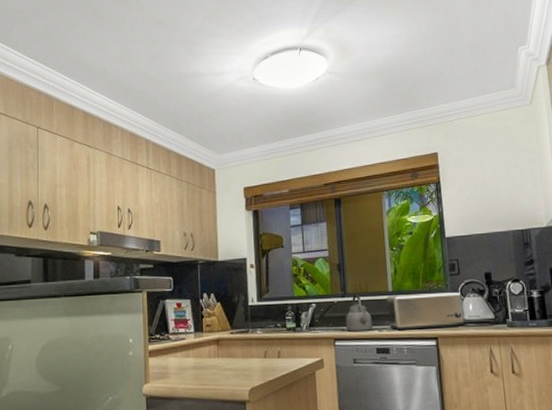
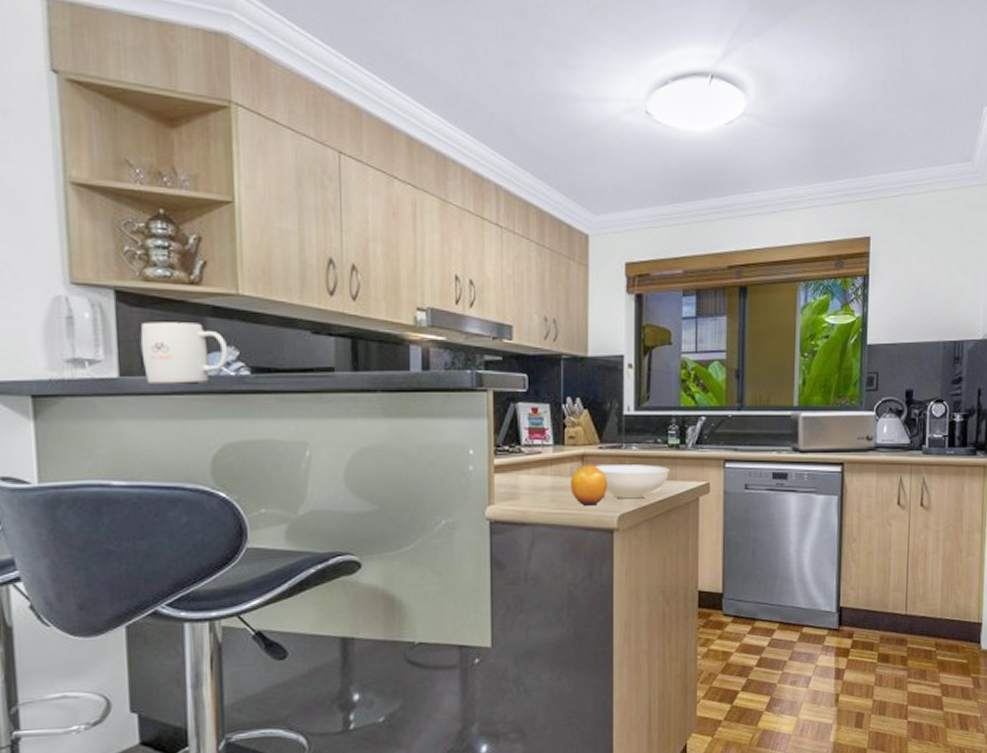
fruit: none [208,347,239,382] -> present [570,465,608,506]
bowl: none [229,345,289,375] -> present [596,465,669,499]
kettle: present [345,294,374,332] -> none [739,408,772,452]

